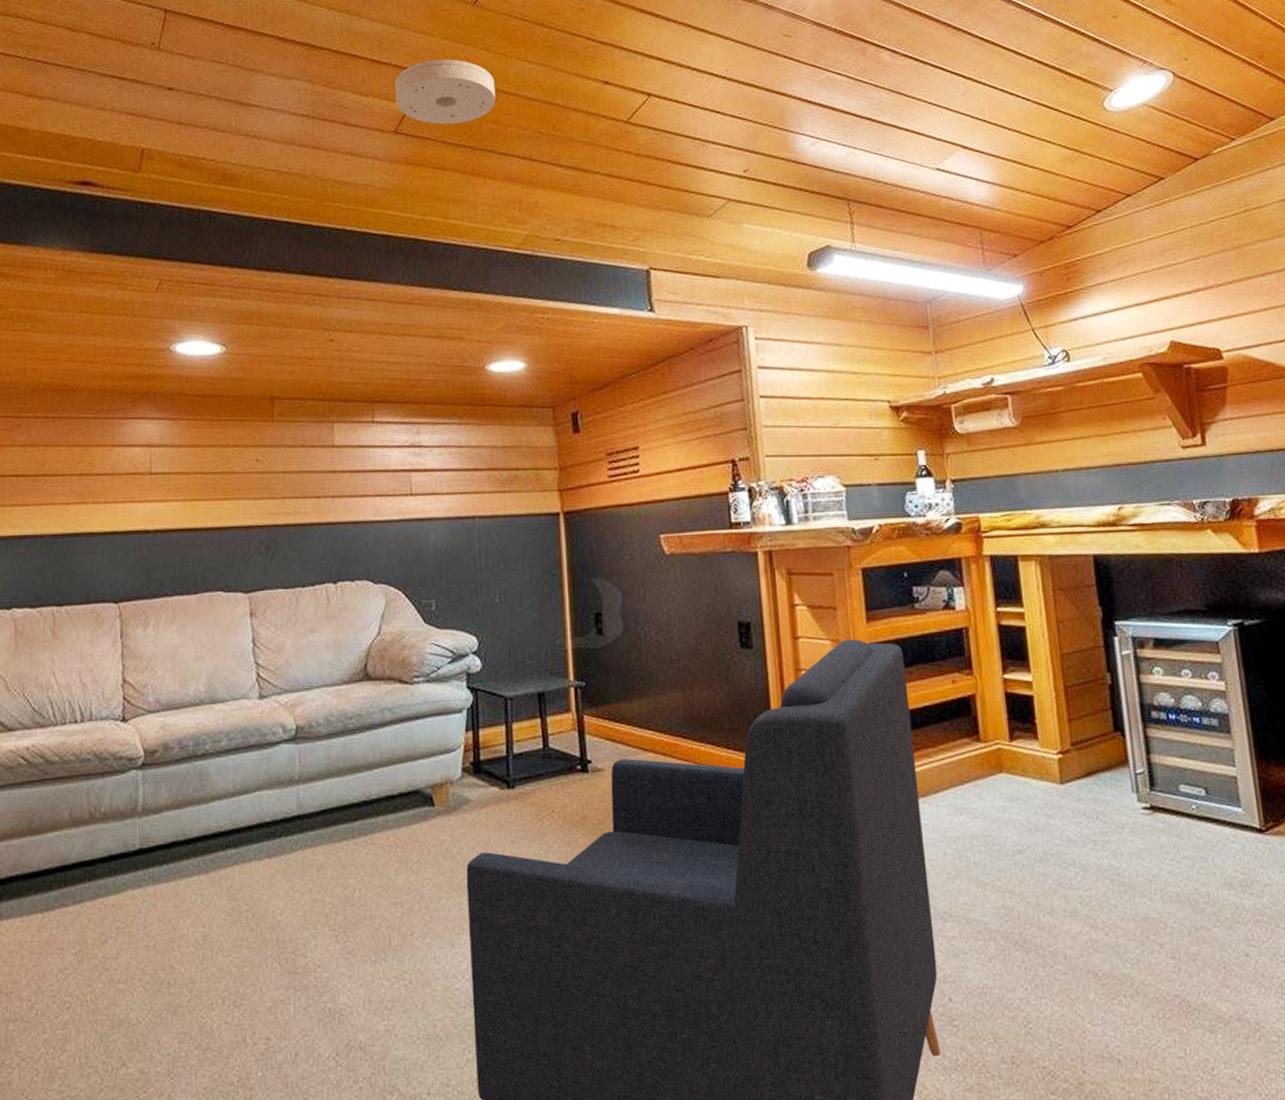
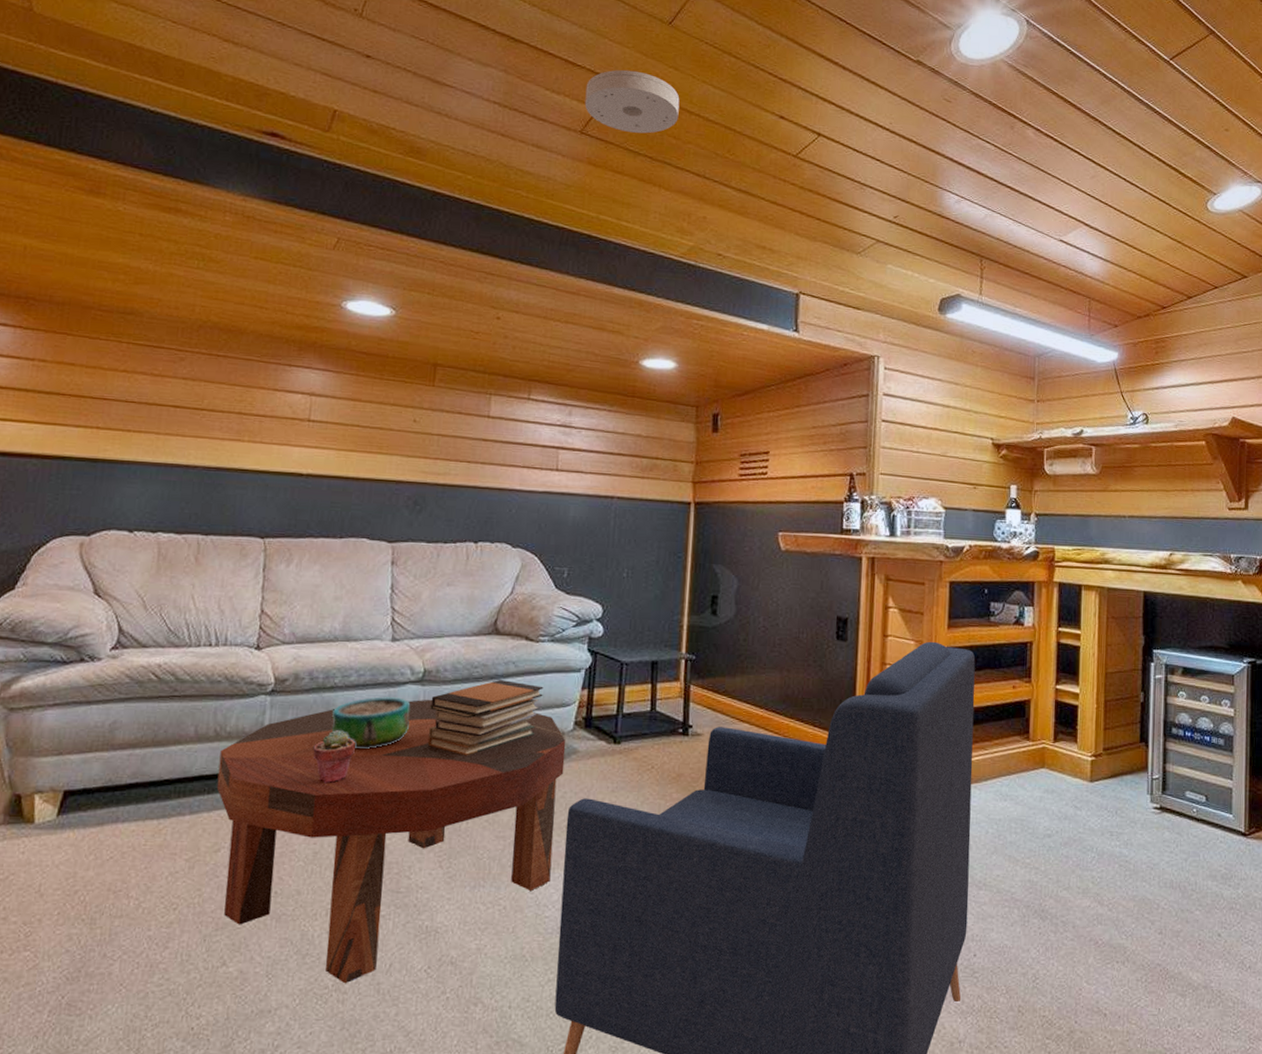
coffee table: none [97,757,457,1079] -> present [216,699,566,984]
potted succulent: none [191,800,234,860] -> present [313,730,356,784]
decorative bowl: none [207,759,287,820] -> present [332,697,410,750]
book stack: none [307,728,425,817] -> present [428,679,544,756]

